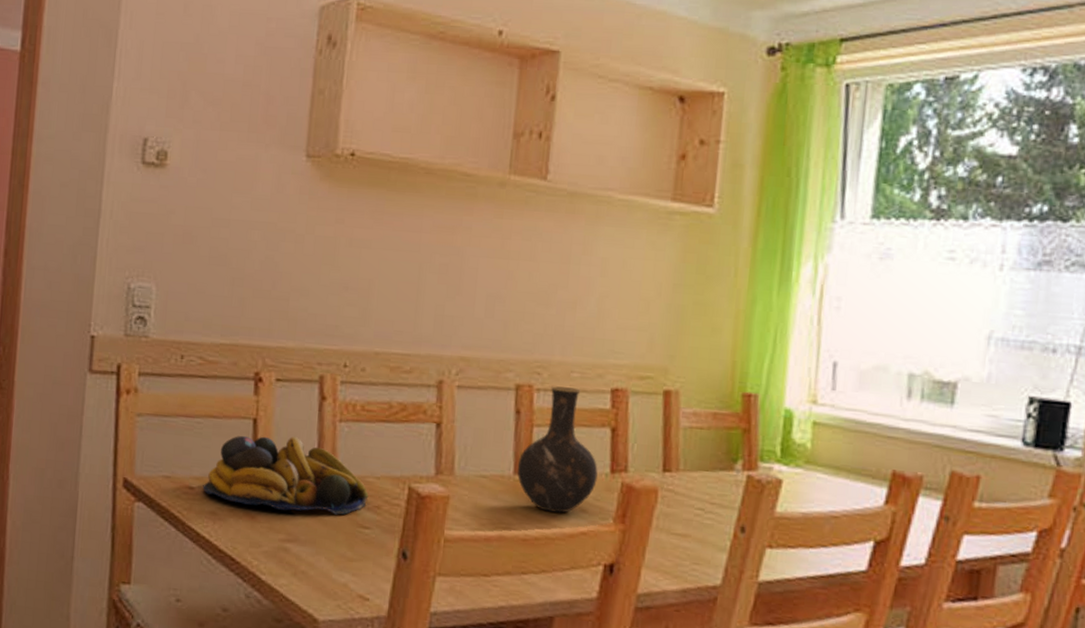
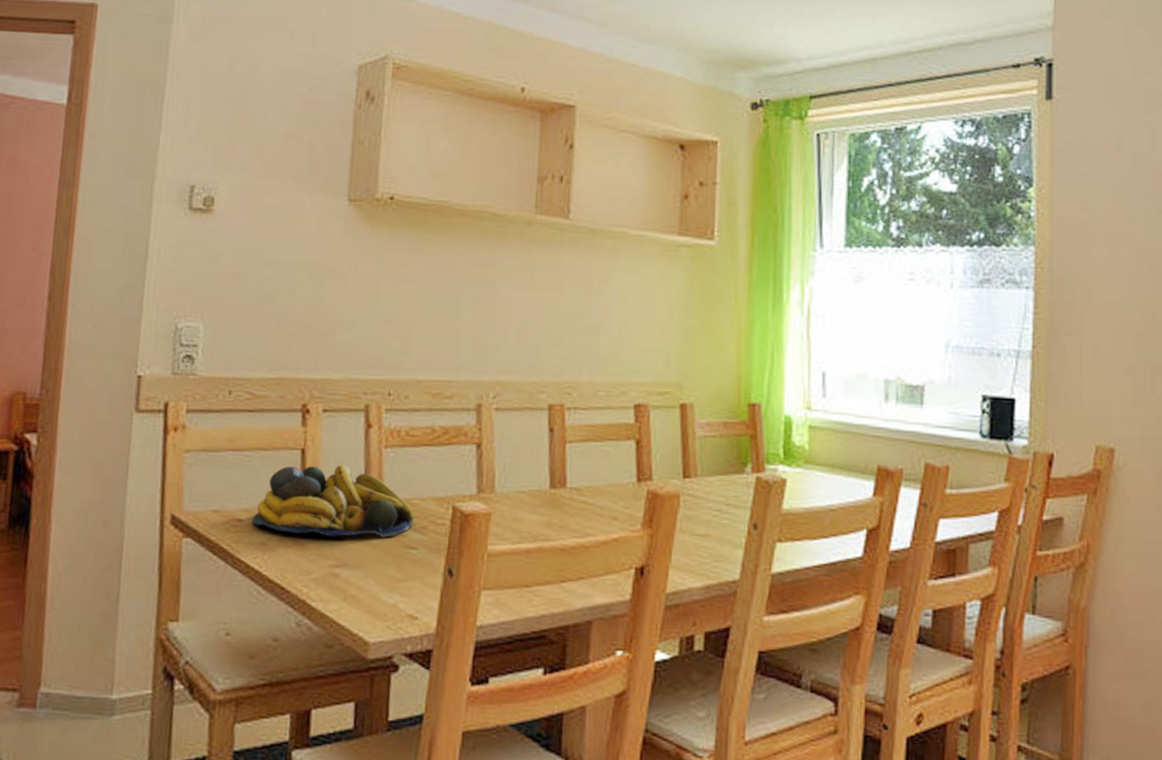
vase: present [517,385,598,513] -> none [552,404,626,522]

